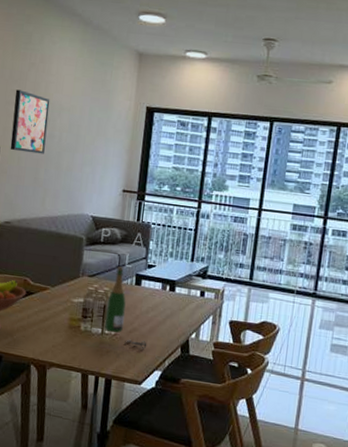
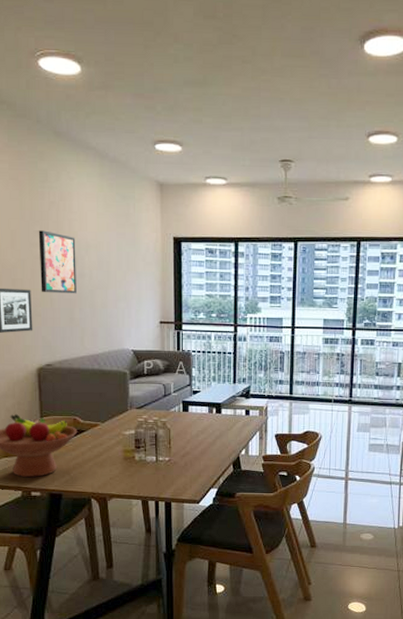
wine bottle: present [105,266,147,349] -> none [157,396,201,471]

